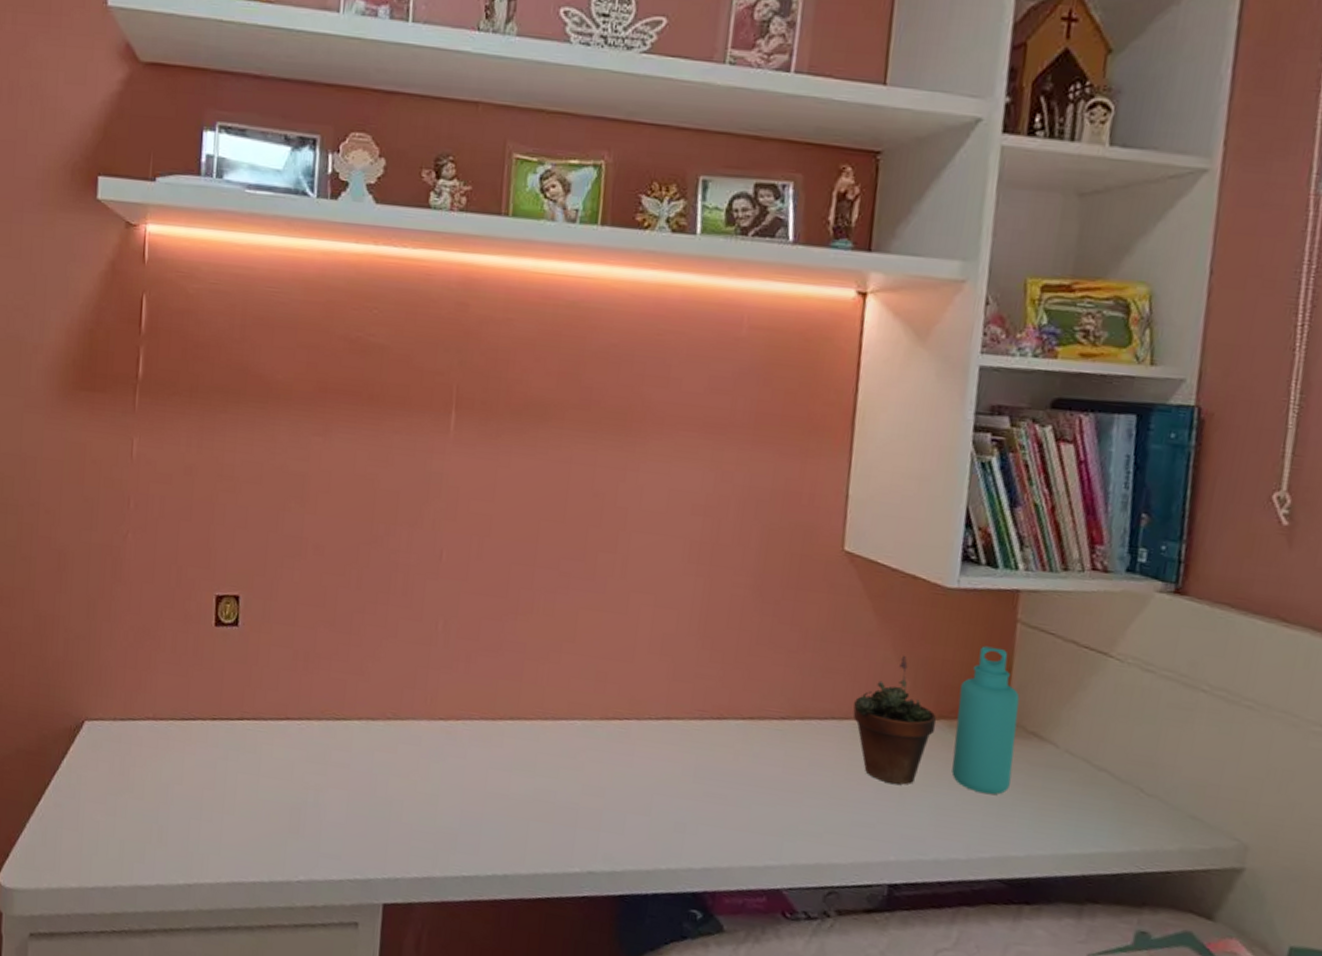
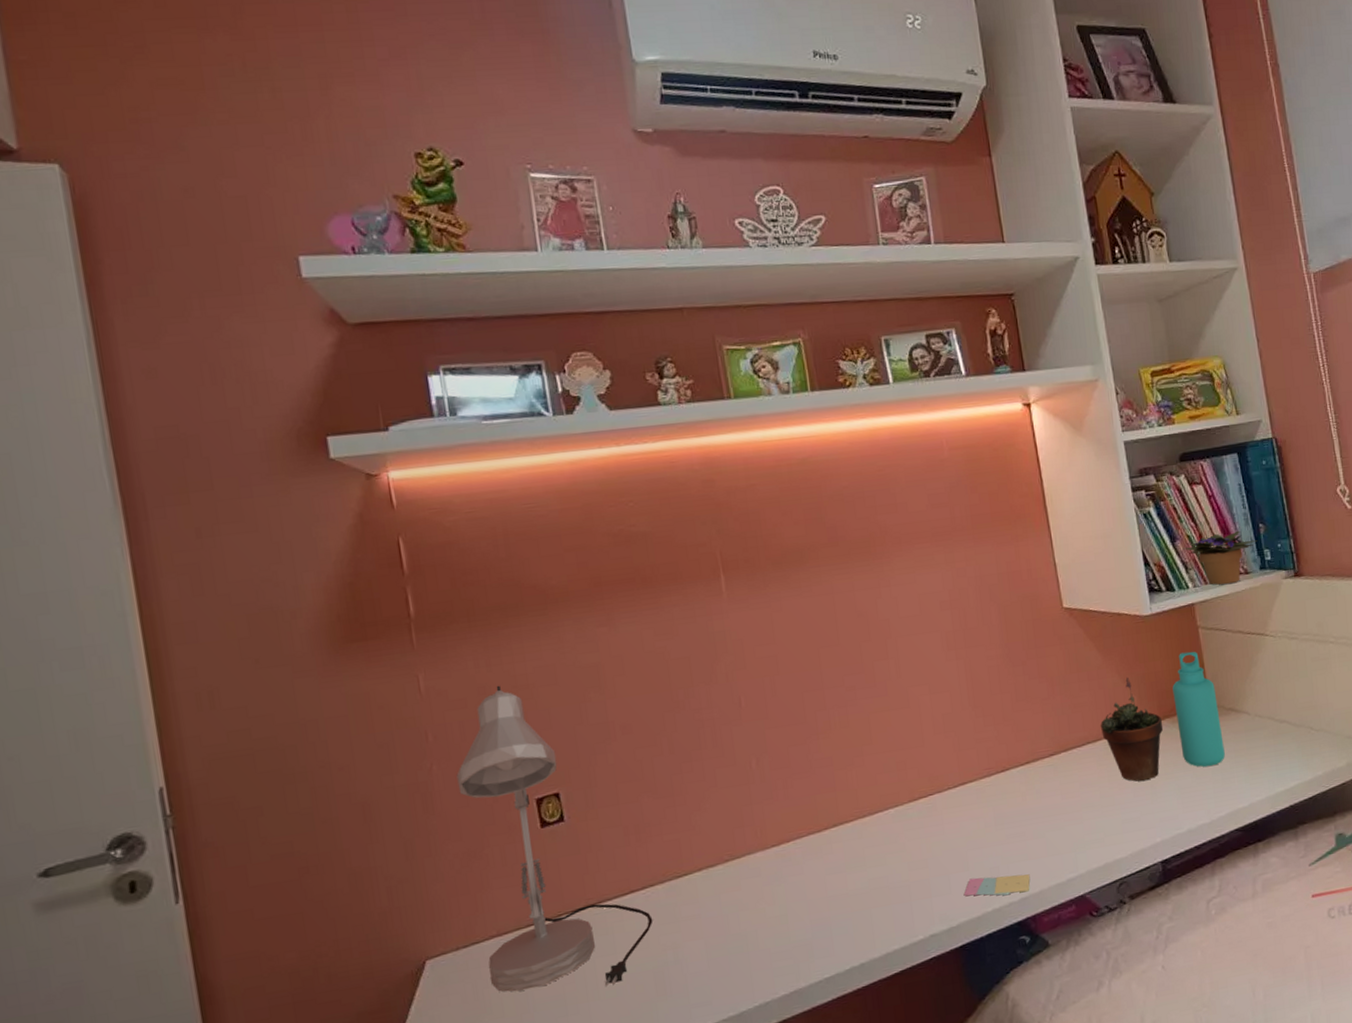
desk lamp: none [137,469,302,805] -> present [456,685,653,992]
sticky notes: none [637,825,721,863] -> present [963,874,1030,896]
potted flower: none [1023,509,1133,579] -> present [1182,530,1258,585]

